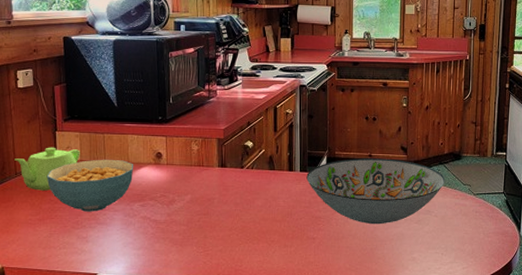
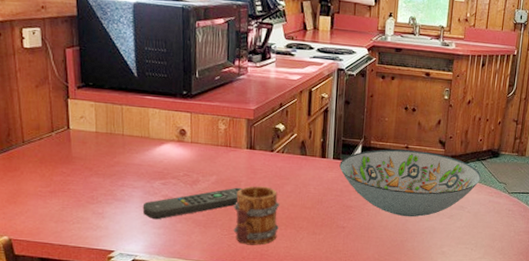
teapot: present [14,147,80,191] -> none [21,115,96,162]
cereal bowl: present [46,159,134,212] -> none [58,132,155,187]
remote control: none [123,205,216,241] -> present [142,187,243,220]
mug: none [208,202,252,261] -> present [233,186,280,246]

